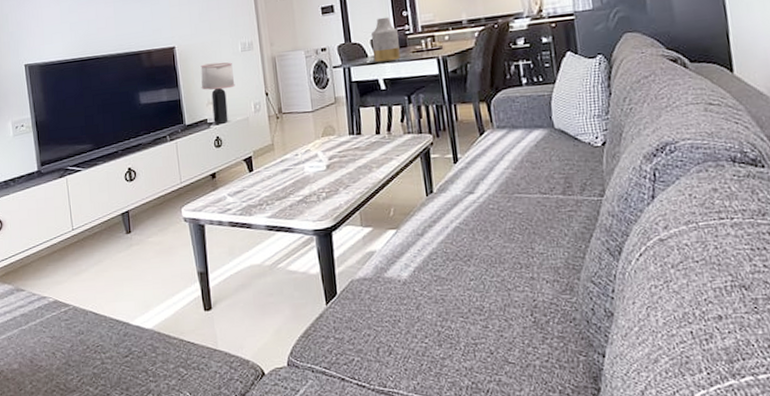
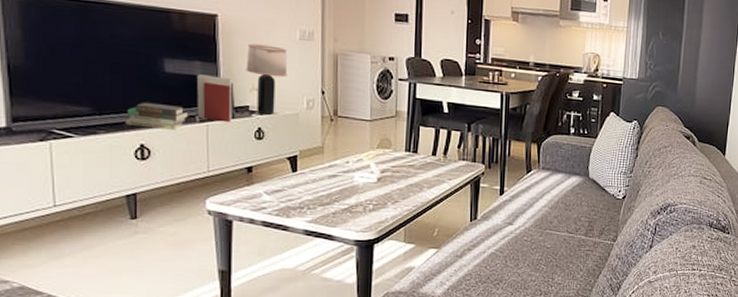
books: none [115,130,162,154] -> present [124,102,189,130]
books: none [165,98,197,138] -> present [197,74,236,123]
vase: present [371,16,400,63] -> none [440,39,468,87]

